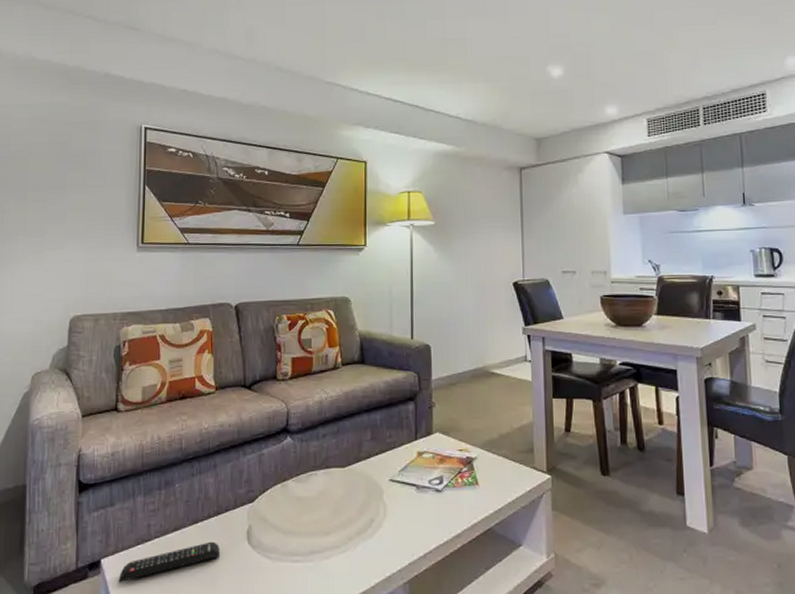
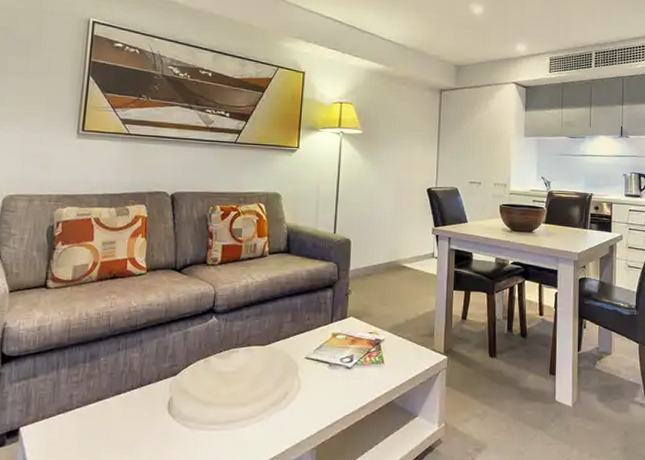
remote control: present [118,541,220,583] -> none [36,411,140,450]

